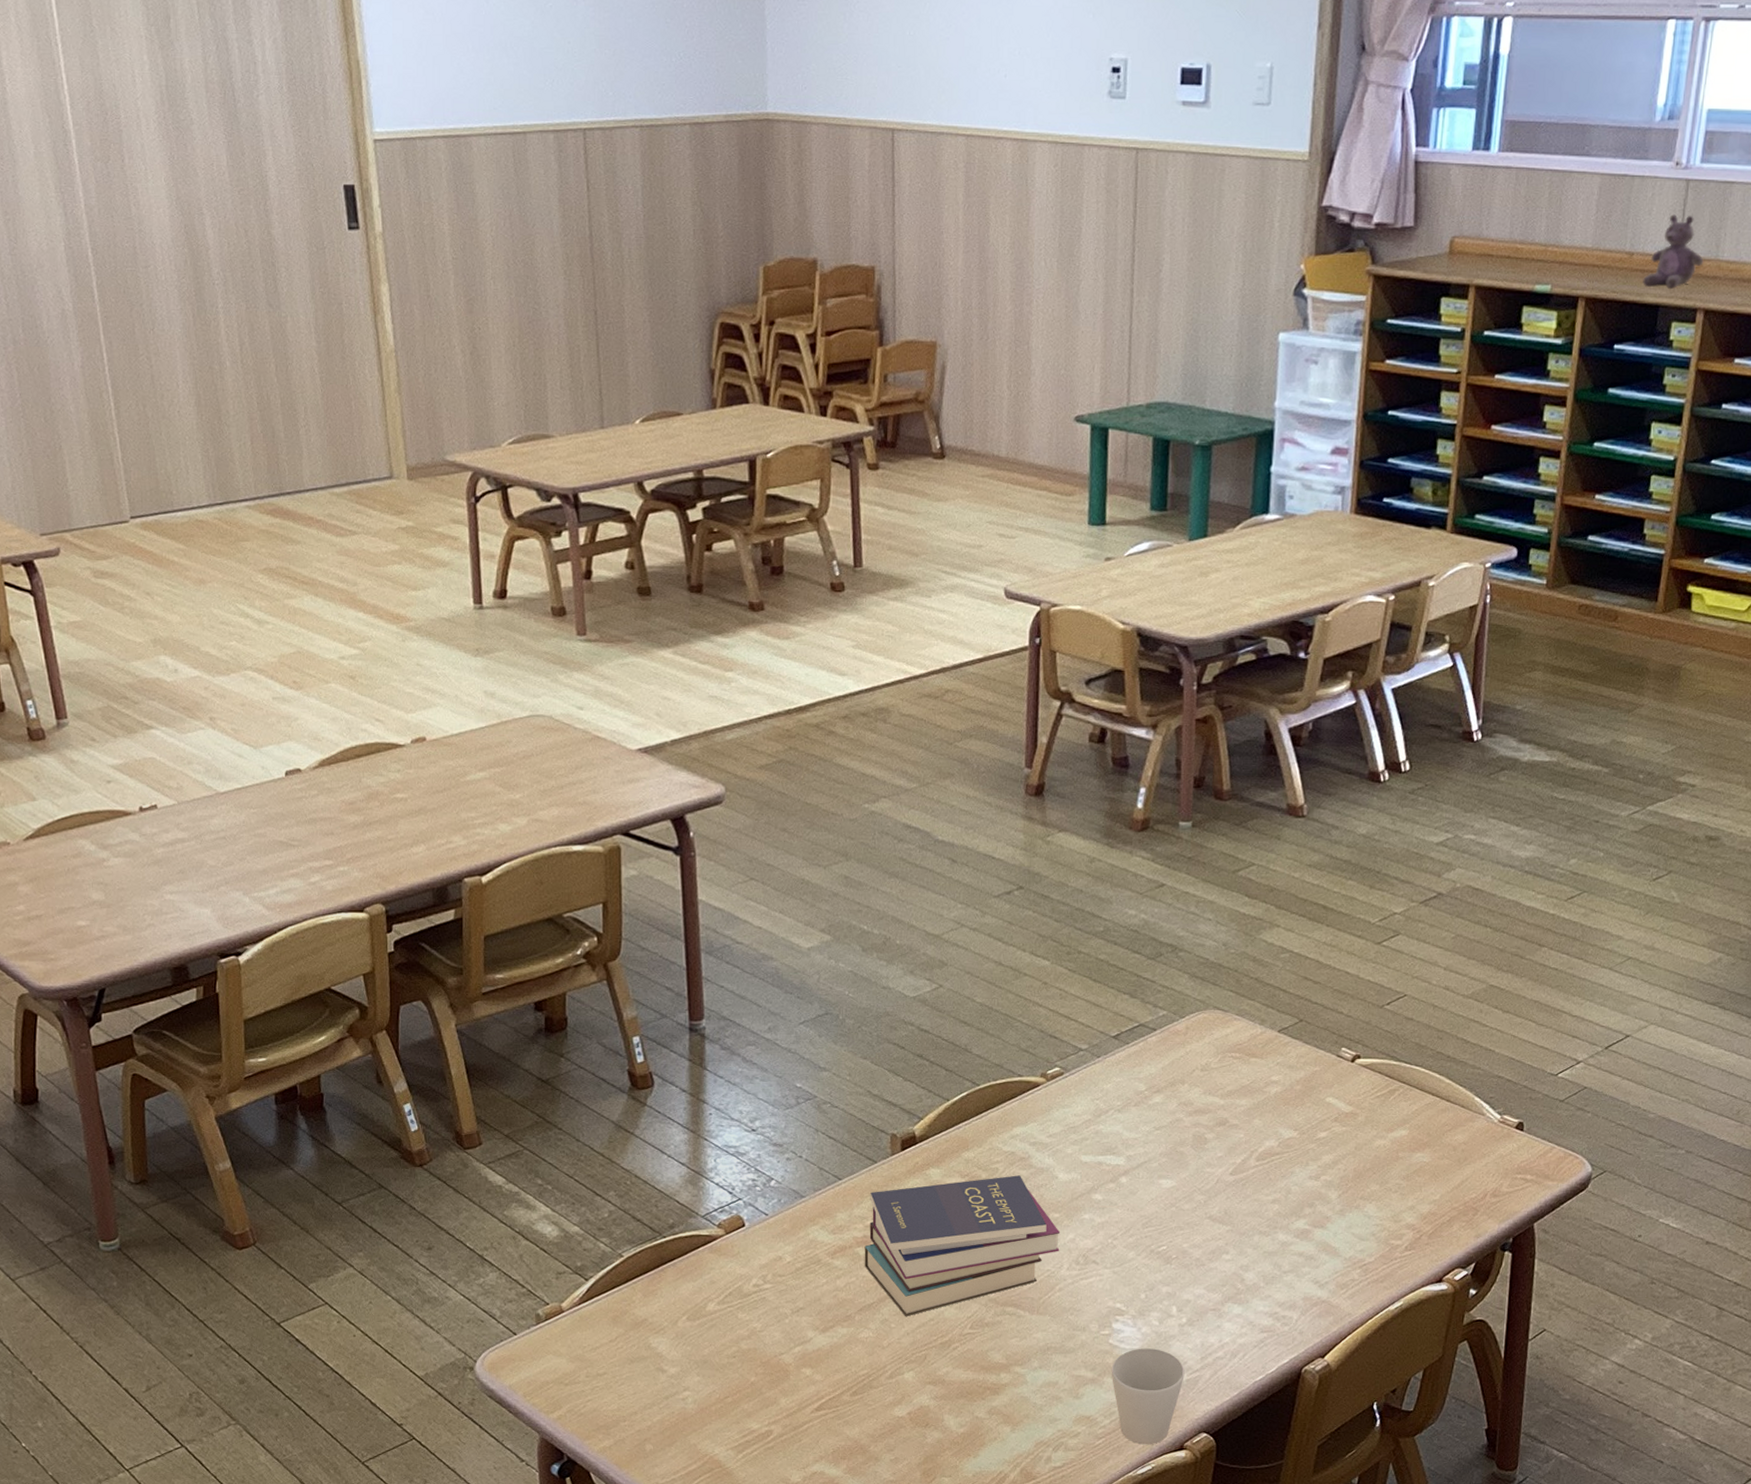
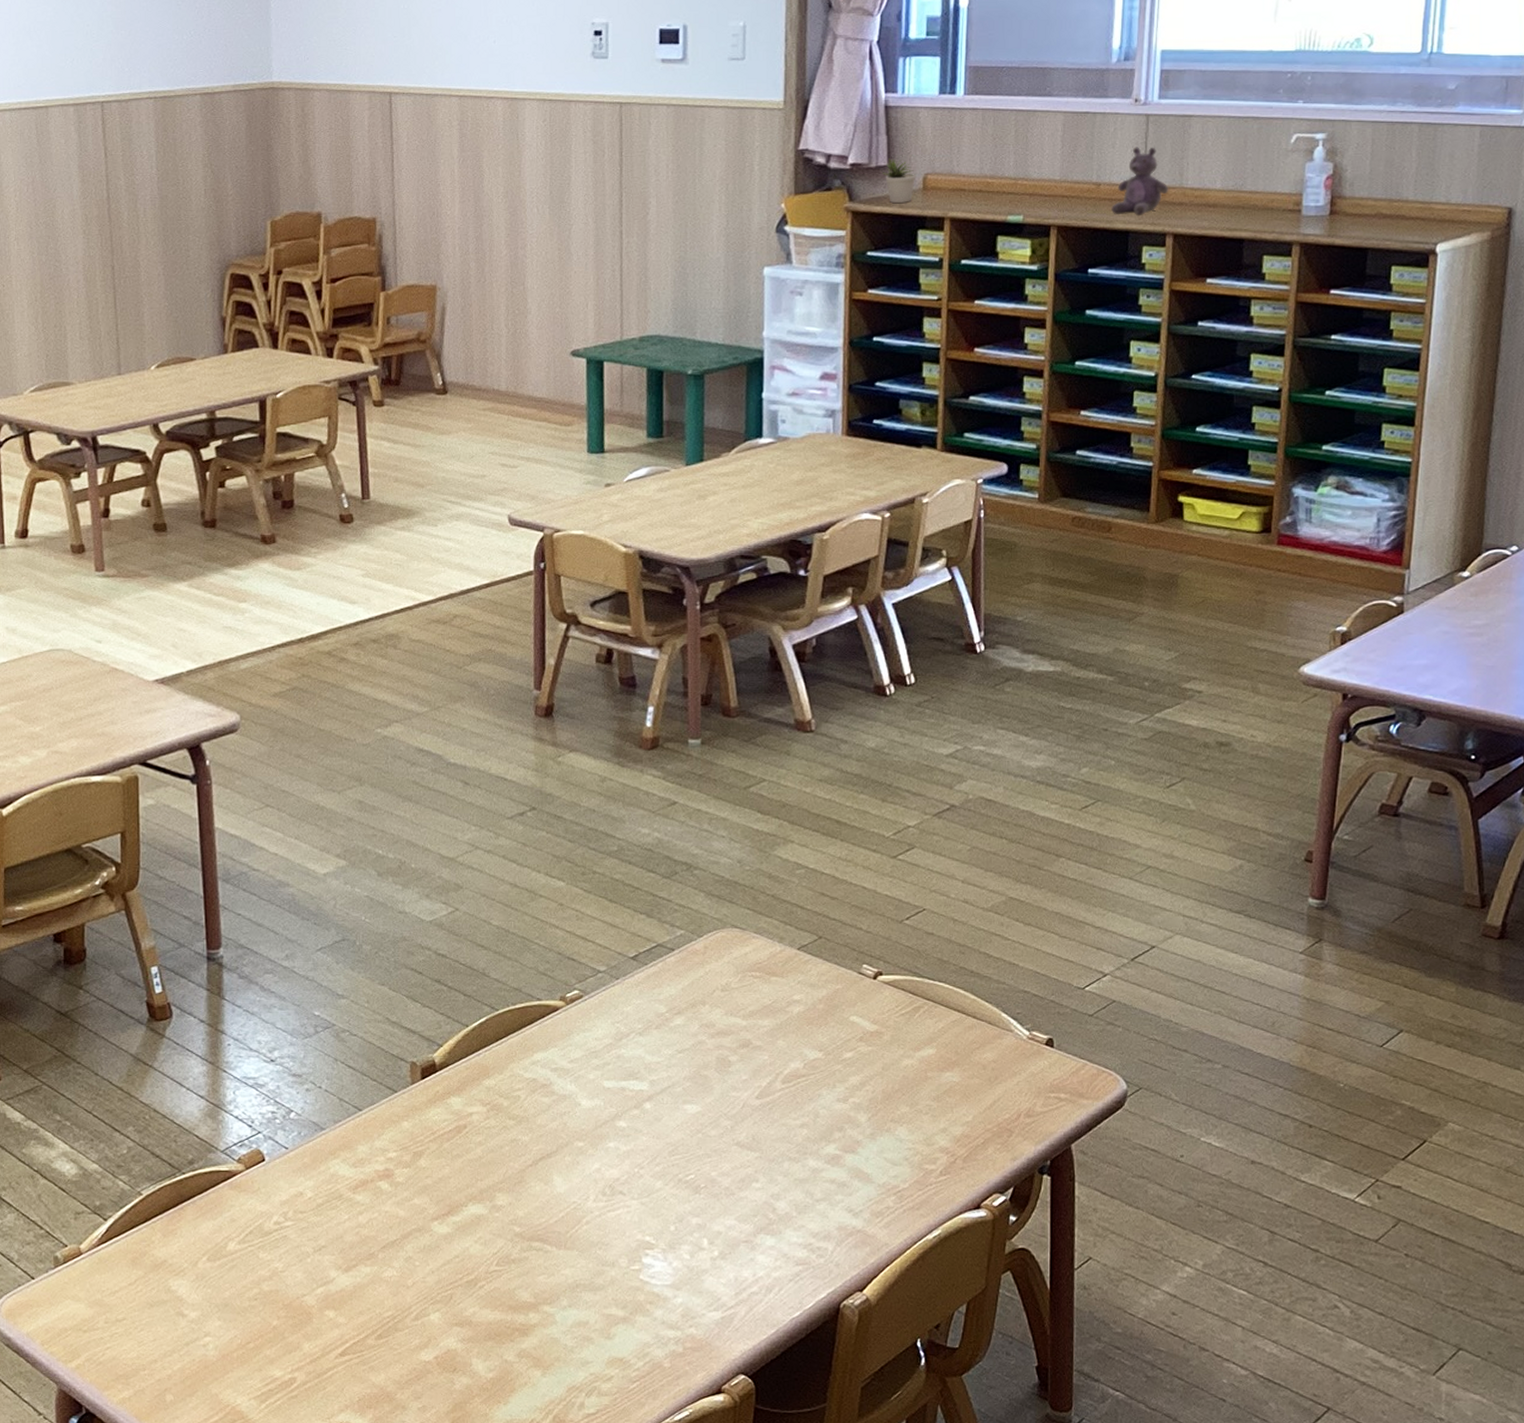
books: present [864,1175,1061,1316] -> none [386,1103,586,1253]
cup: present [1111,1348,1185,1445] -> none [643,1284,719,1389]
potted plant: none [1408,219,1442,269] -> present [882,158,915,204]

